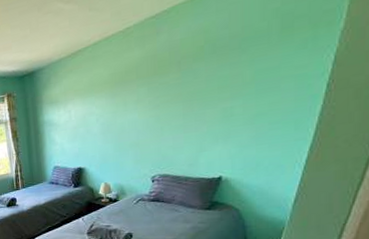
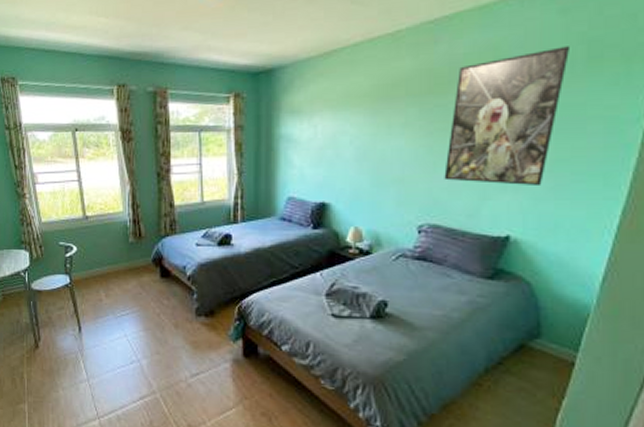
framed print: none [169,21,266,141] -> present [444,46,569,187]

